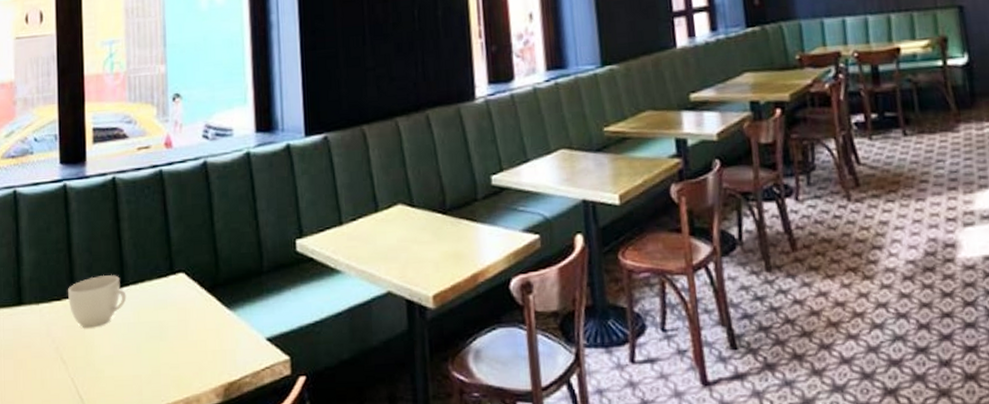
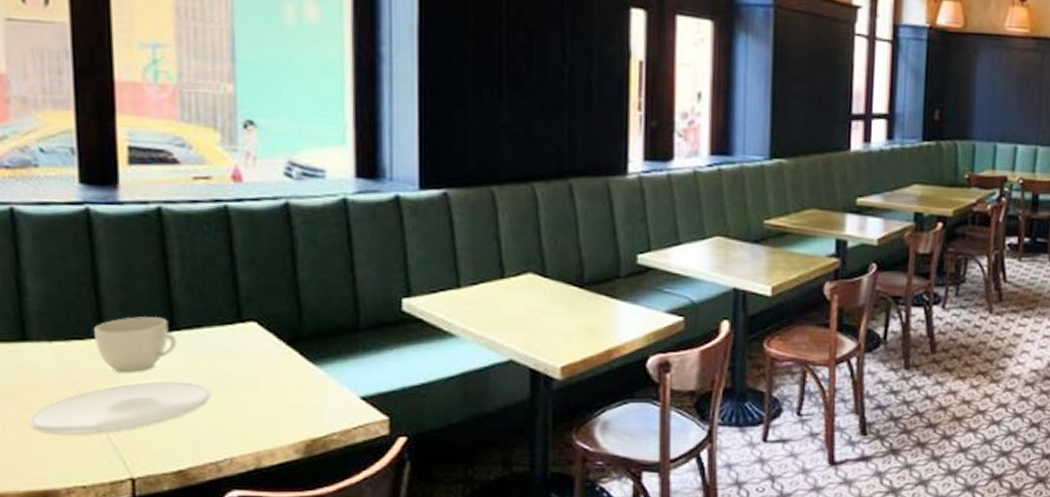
plate: none [20,333,153,389] -> present [27,381,213,435]

